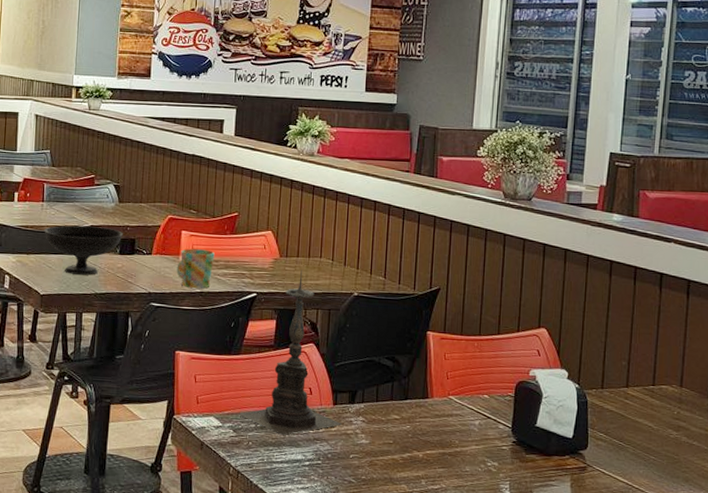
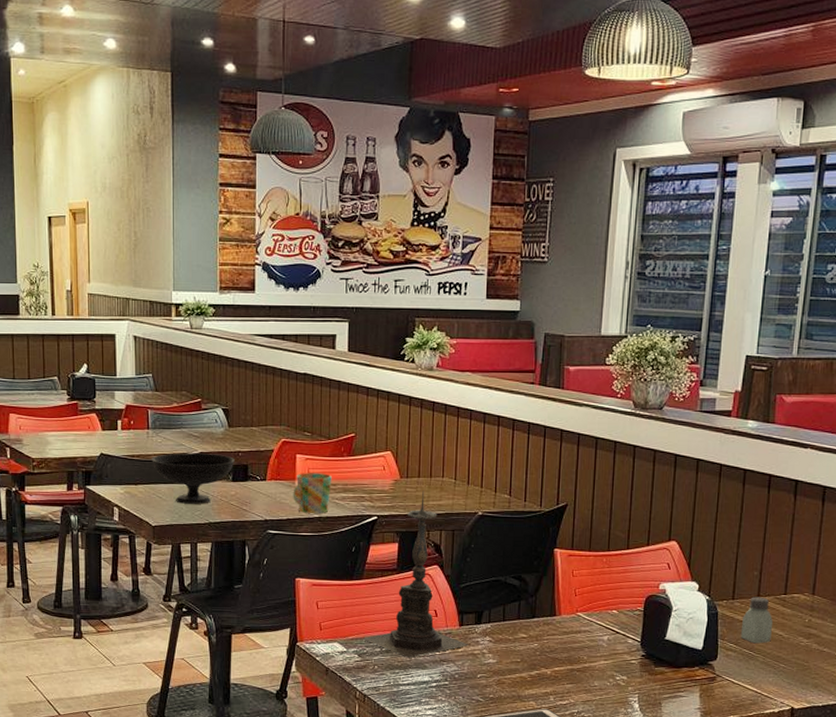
saltshaker: none [610,386,642,435] -> present [740,597,773,644]

